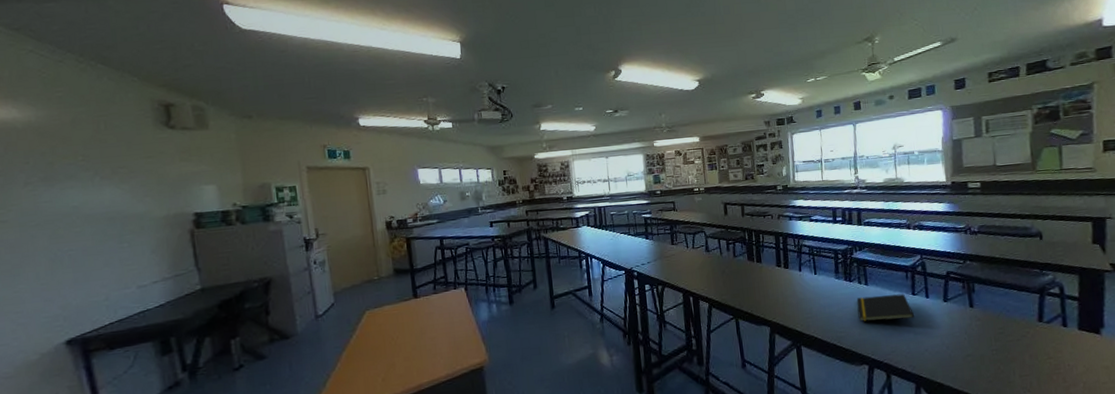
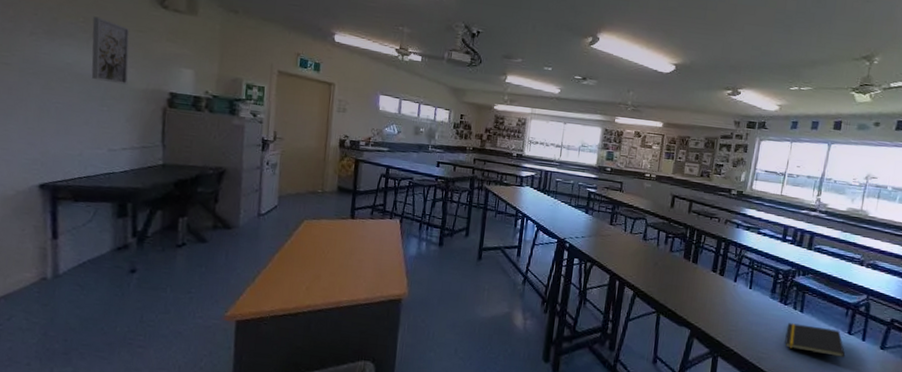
wall art: none [93,151,146,218] -> present [91,16,130,85]

